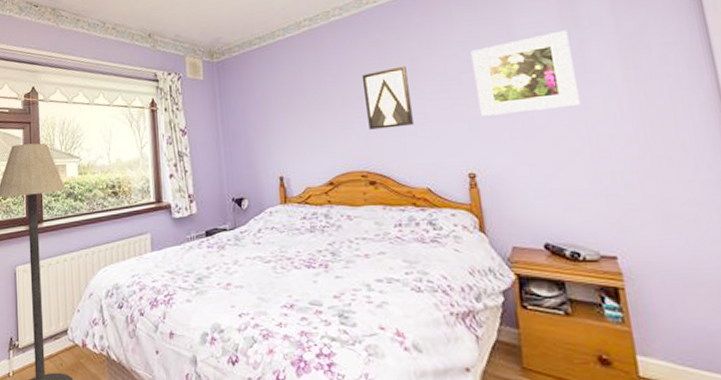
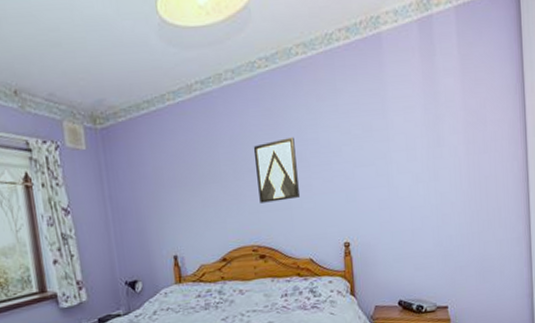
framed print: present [470,30,580,116] -> none [351,105,432,188]

